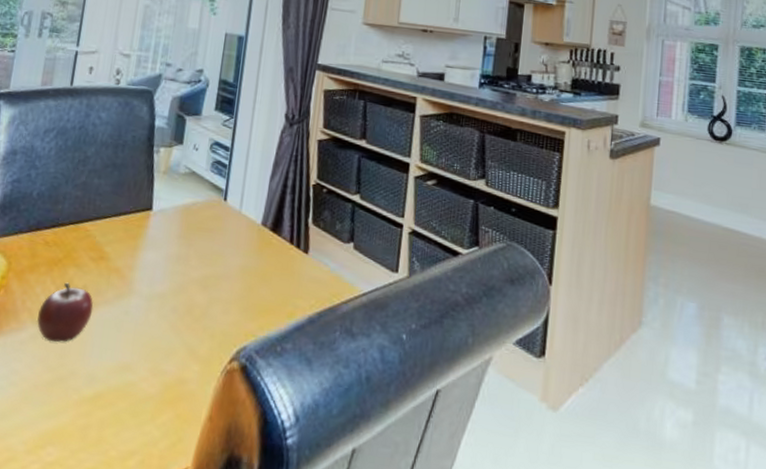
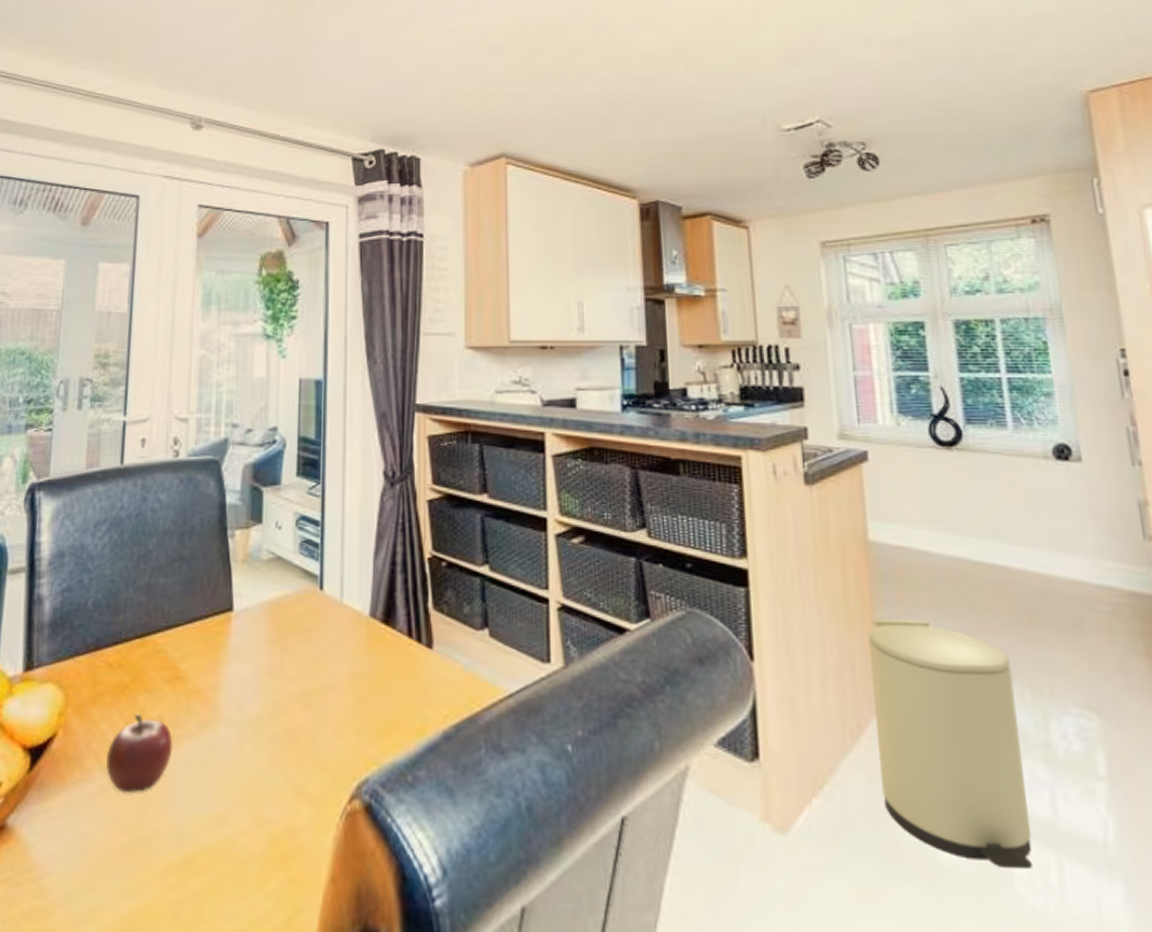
pedal bin: none [631,262,738,449] -> present [867,618,1032,870]

